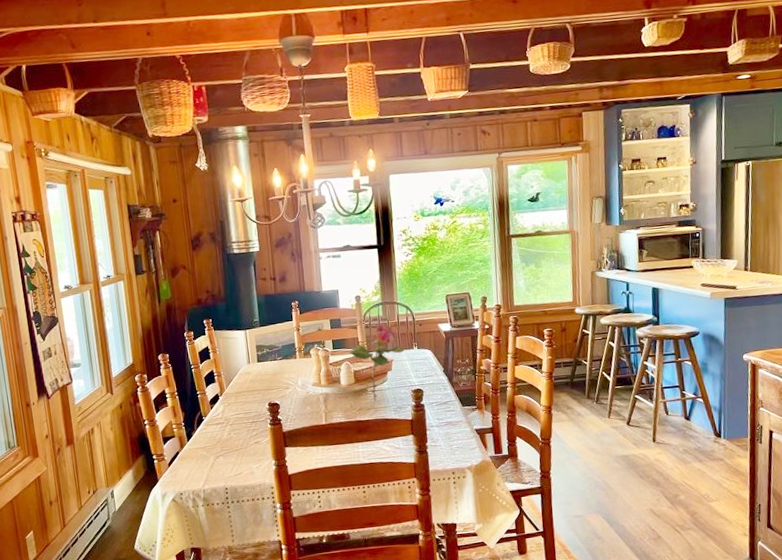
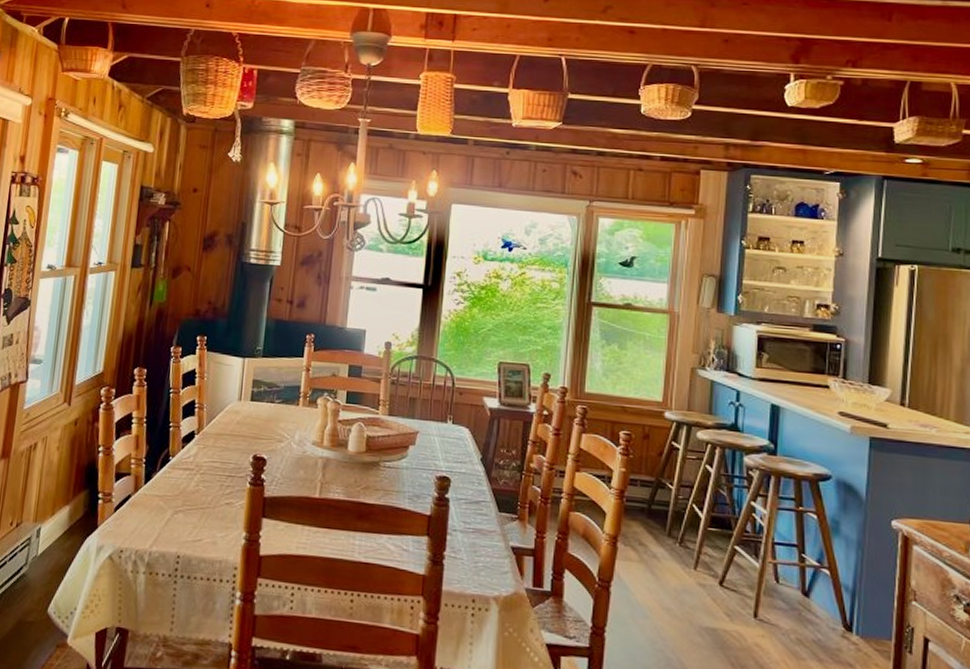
flower: present [349,324,405,401] -> none [365,383,436,481]

